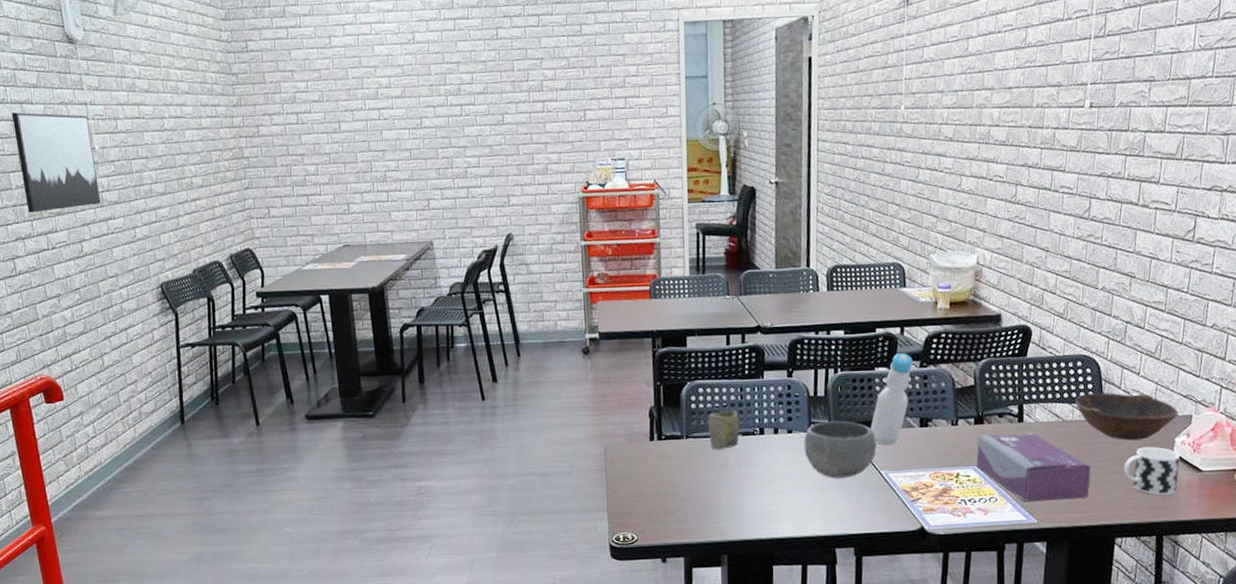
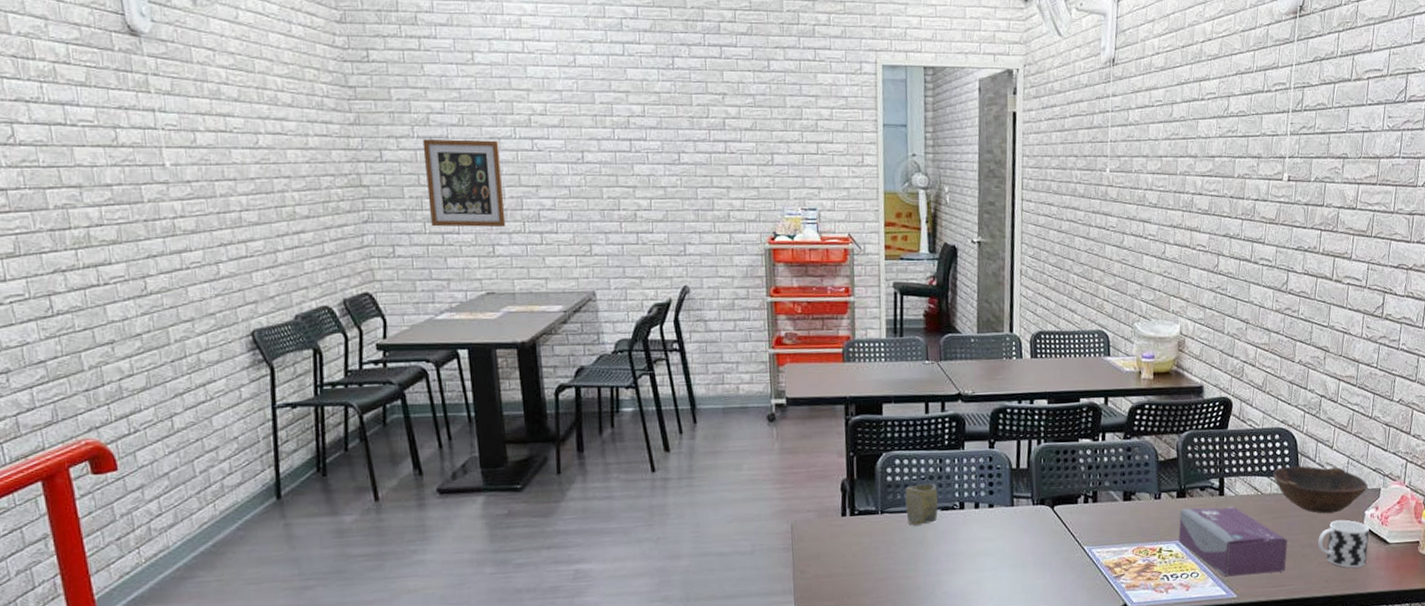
wall art: present [11,112,101,213] -> none [49,115,172,240]
wall art: none [290,112,358,190] -> present [422,138,506,228]
bowl: present [804,421,877,479] -> none [1005,494,1080,555]
bottle: present [870,353,913,445] -> none [1074,424,1117,520]

